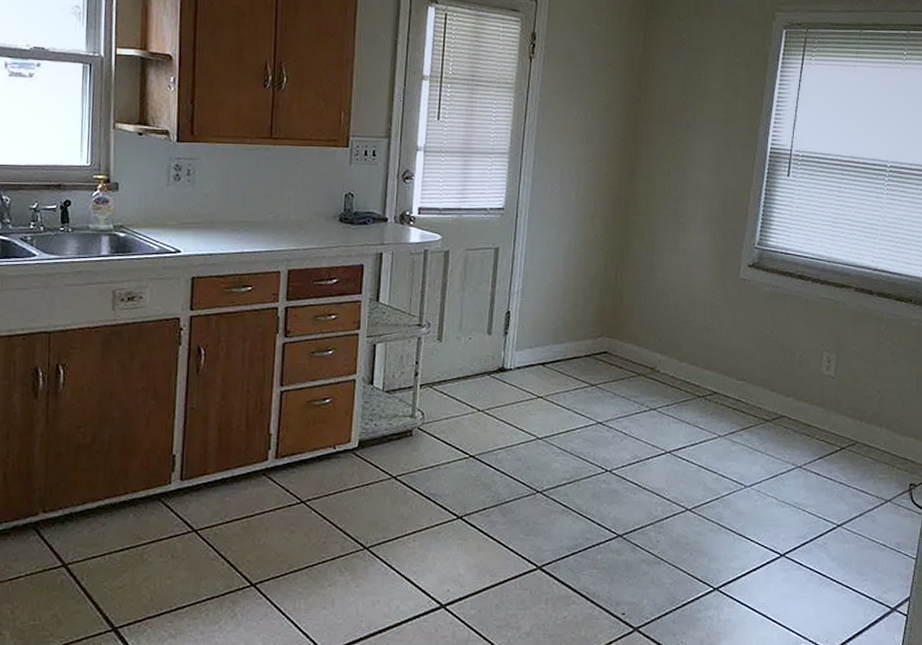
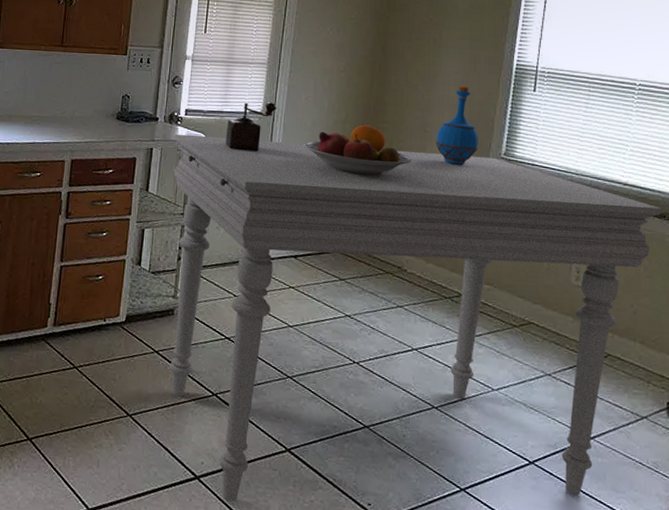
dining table: none [407,235,908,627] -> present [169,134,662,502]
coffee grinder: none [464,197,521,252] -> present [225,102,277,152]
fruit bowl: none [551,217,665,273] -> present [304,124,412,176]
bottle: none [688,172,732,257] -> present [435,85,478,165]

